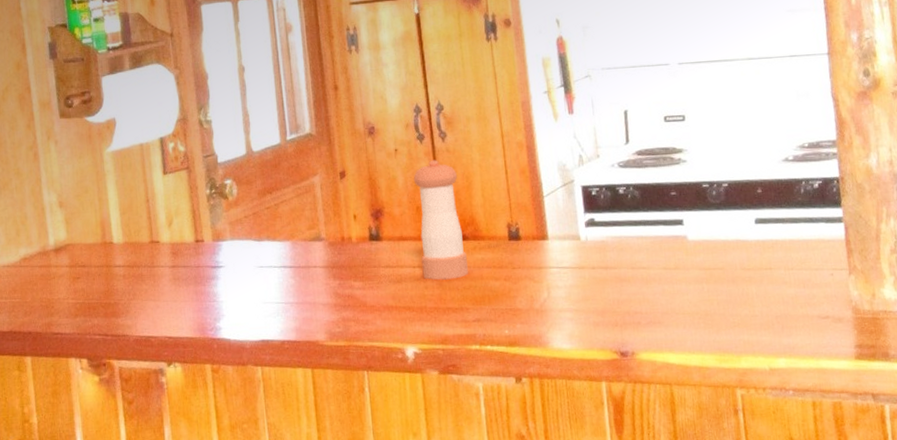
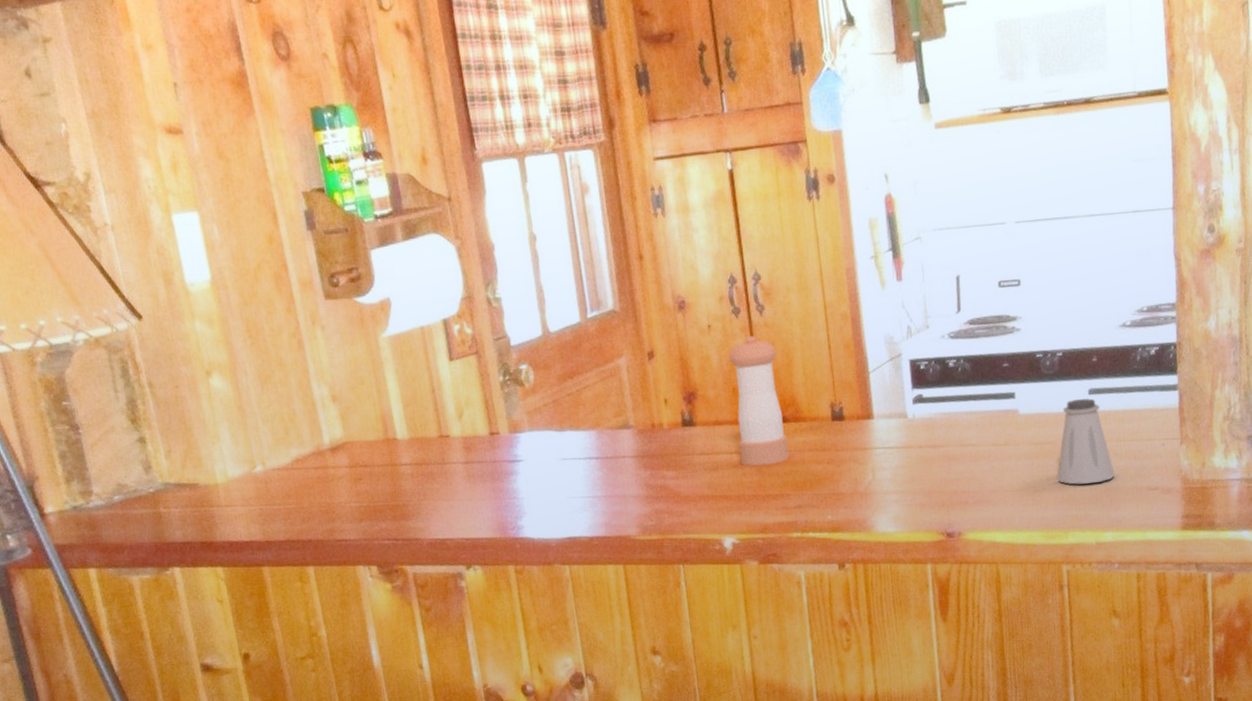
saltshaker: none [727,227,785,310] -> present [1056,398,1115,485]

